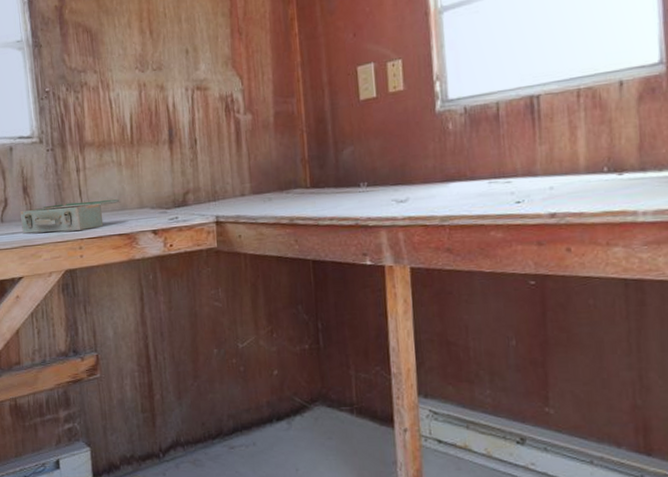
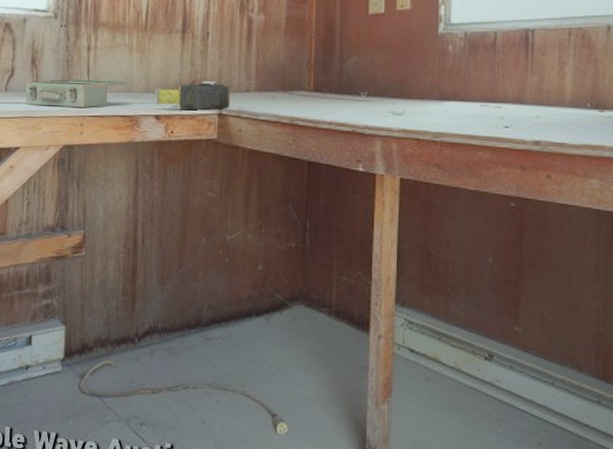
tape measure: none [150,189,227,222] -> present [155,81,231,111]

